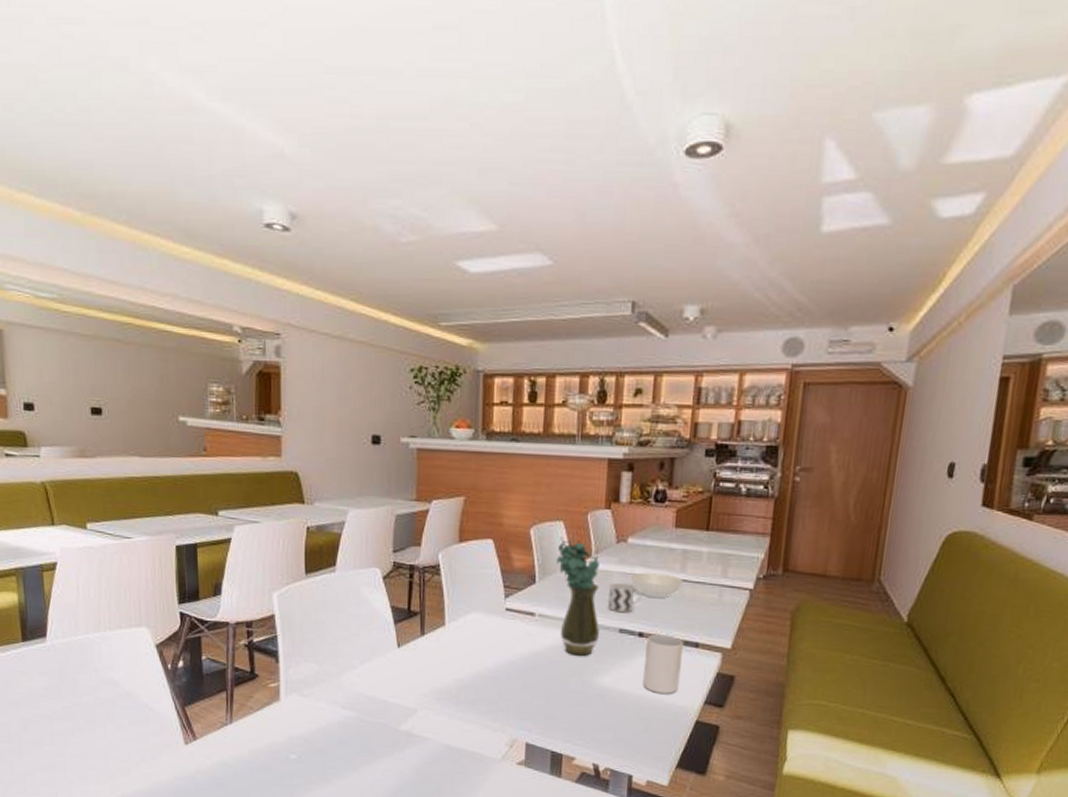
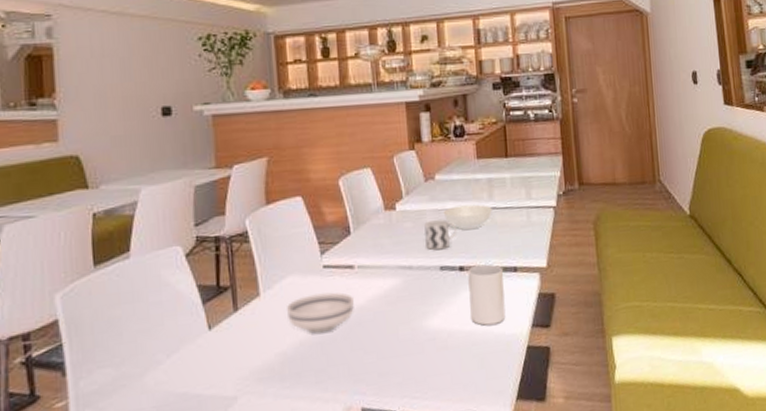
bowl: none [468,633,531,669] -> present [287,292,354,333]
vase: present [556,536,601,657] -> none [368,183,422,304]

